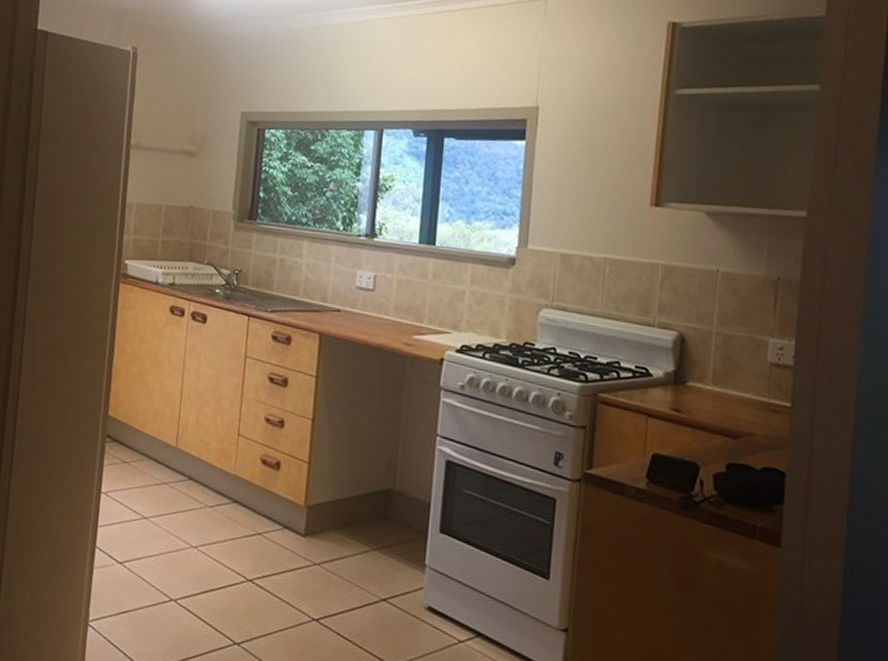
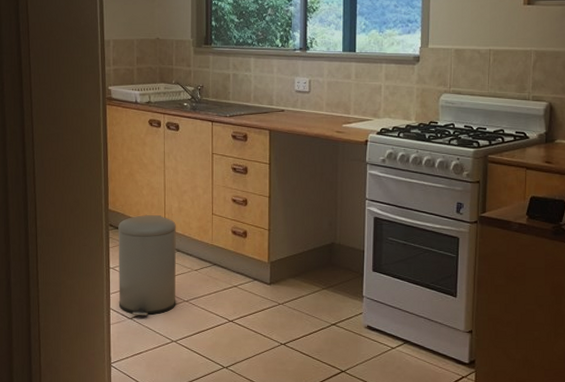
pedal bin: none [107,427,191,561] -> present [118,215,176,316]

